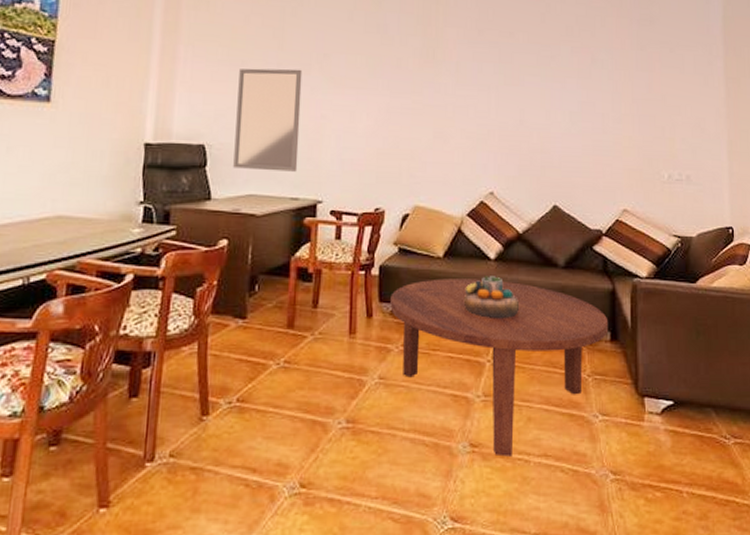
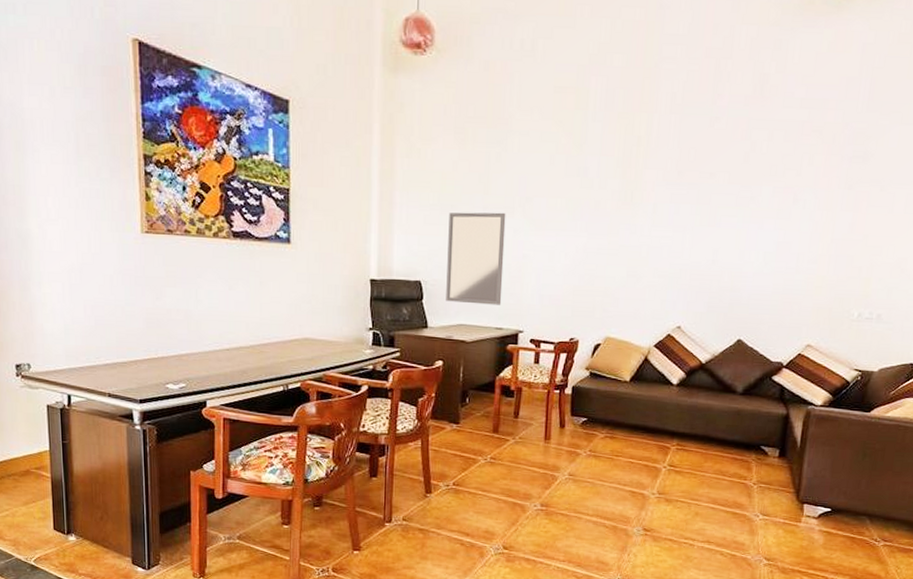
coffee table: present [390,278,609,457] -> none [580,399,779,540]
decorative bowl: present [463,276,520,318] -> none [645,398,697,434]

